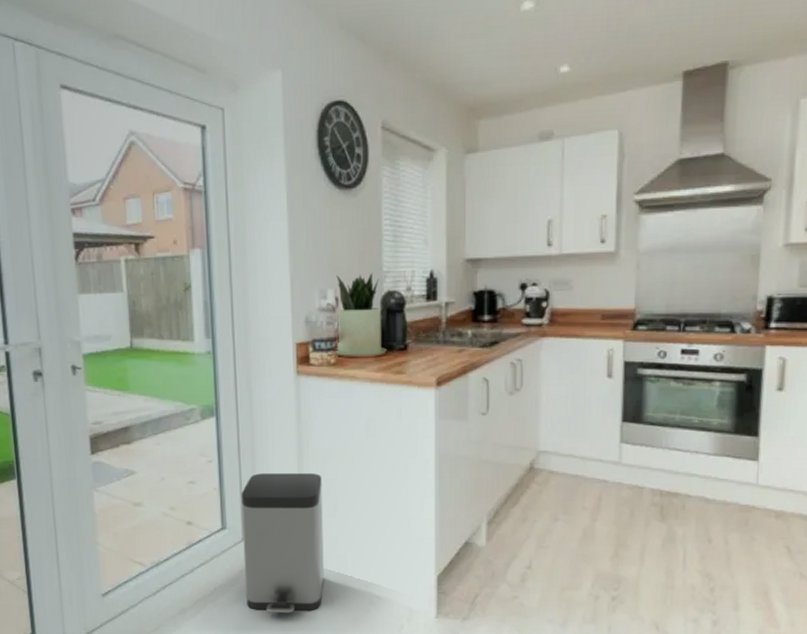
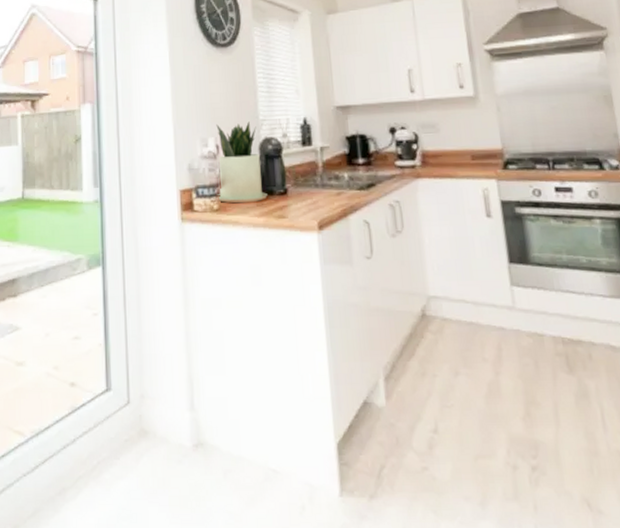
pedal bin: present [241,473,324,613] -> none [127,325,215,492]

